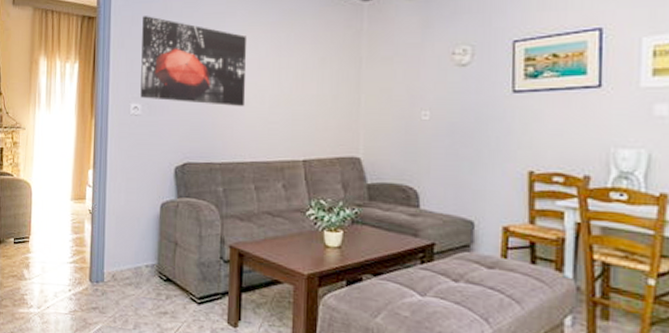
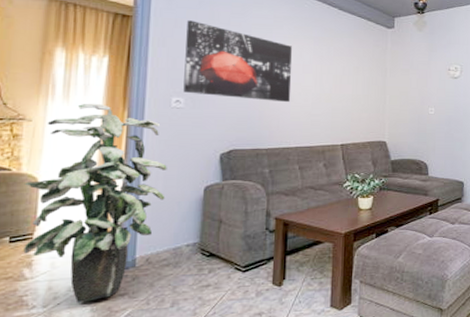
indoor plant: none [22,111,128,310] -> present [23,103,167,304]

